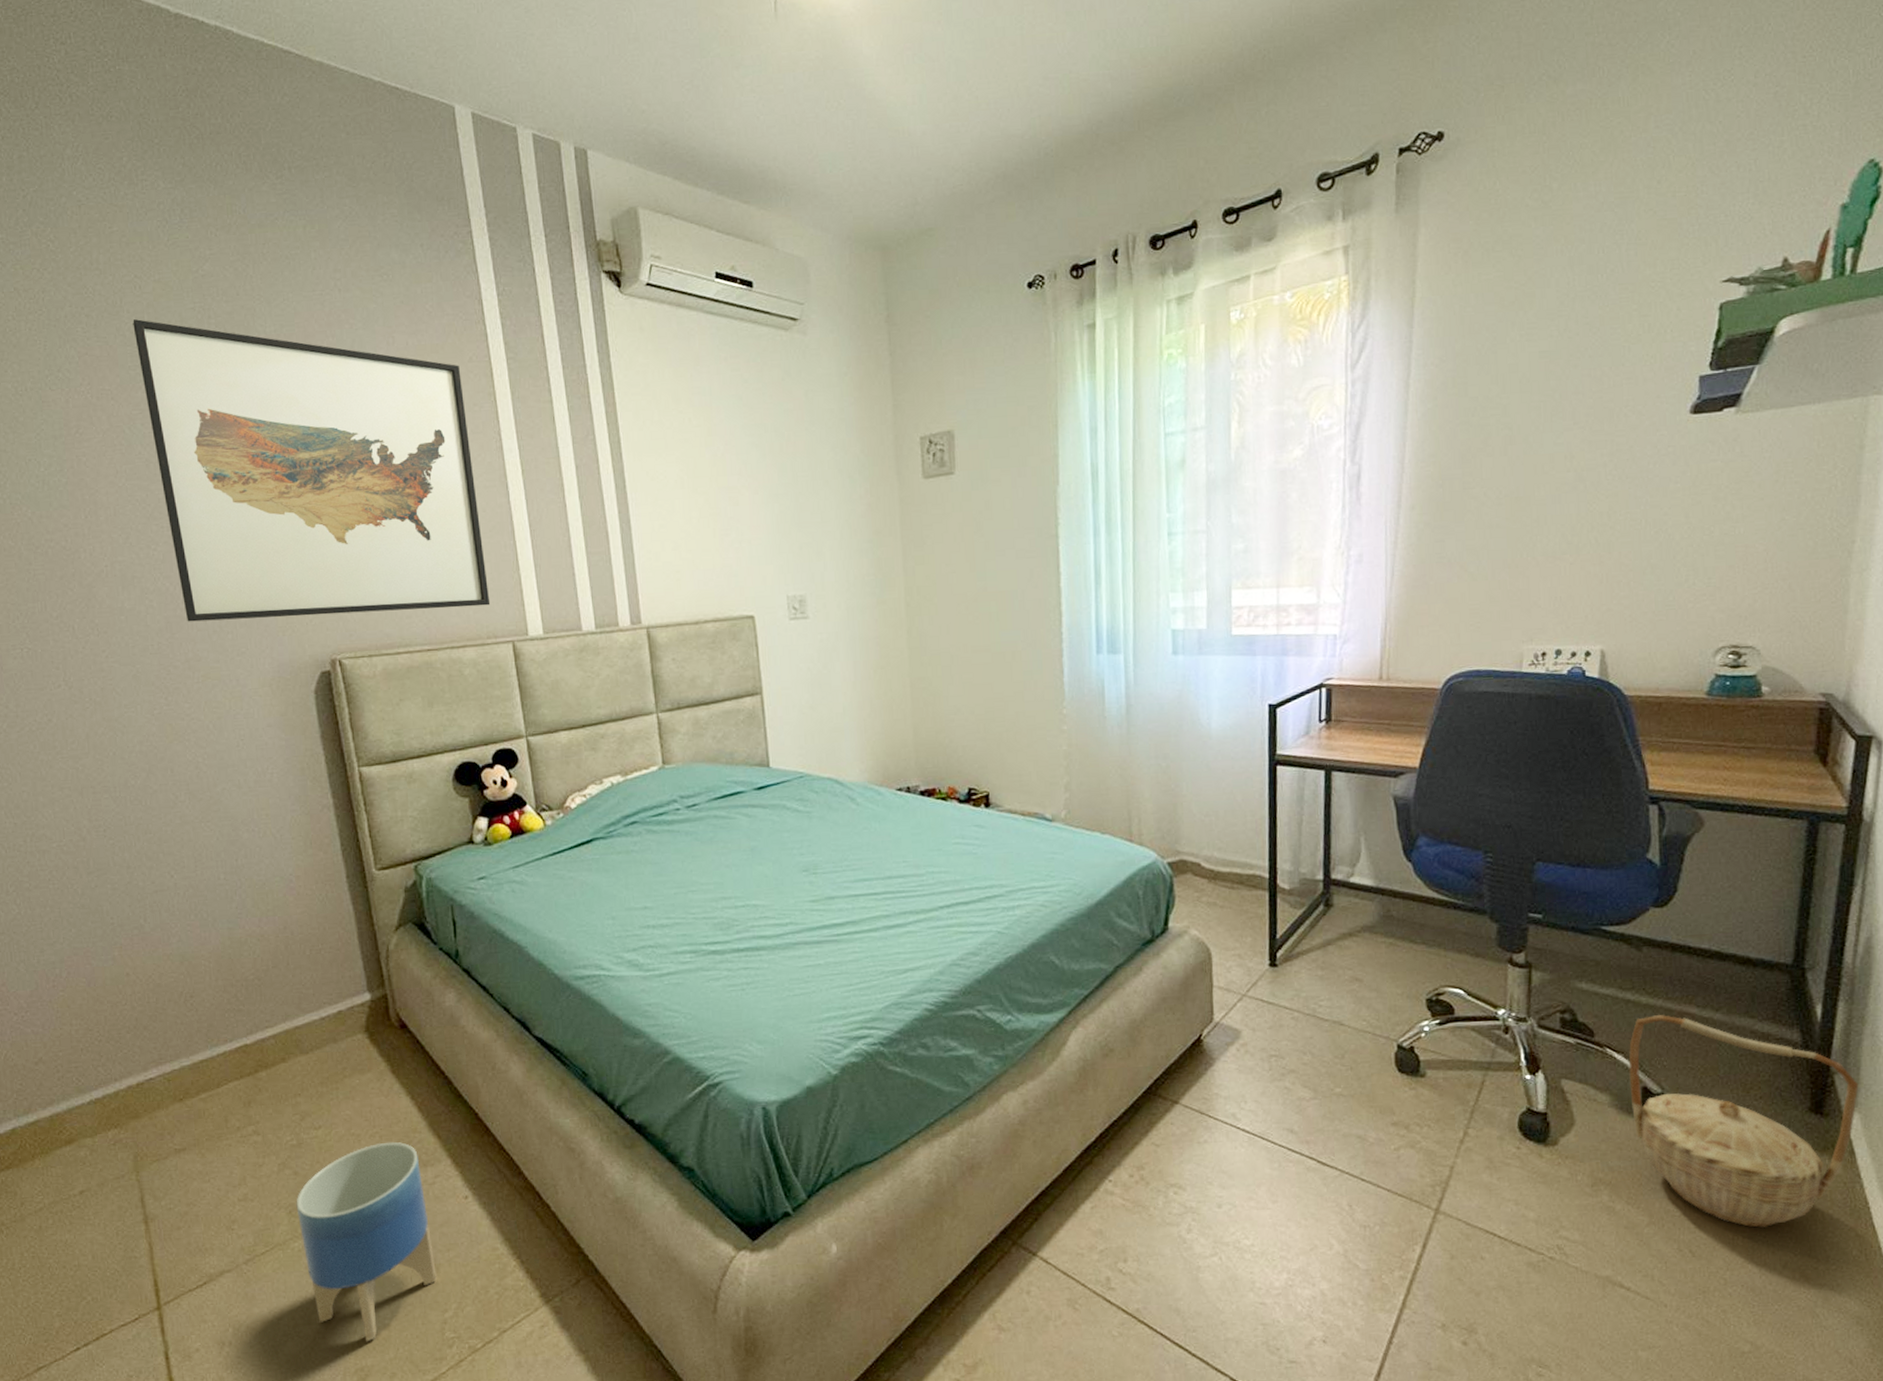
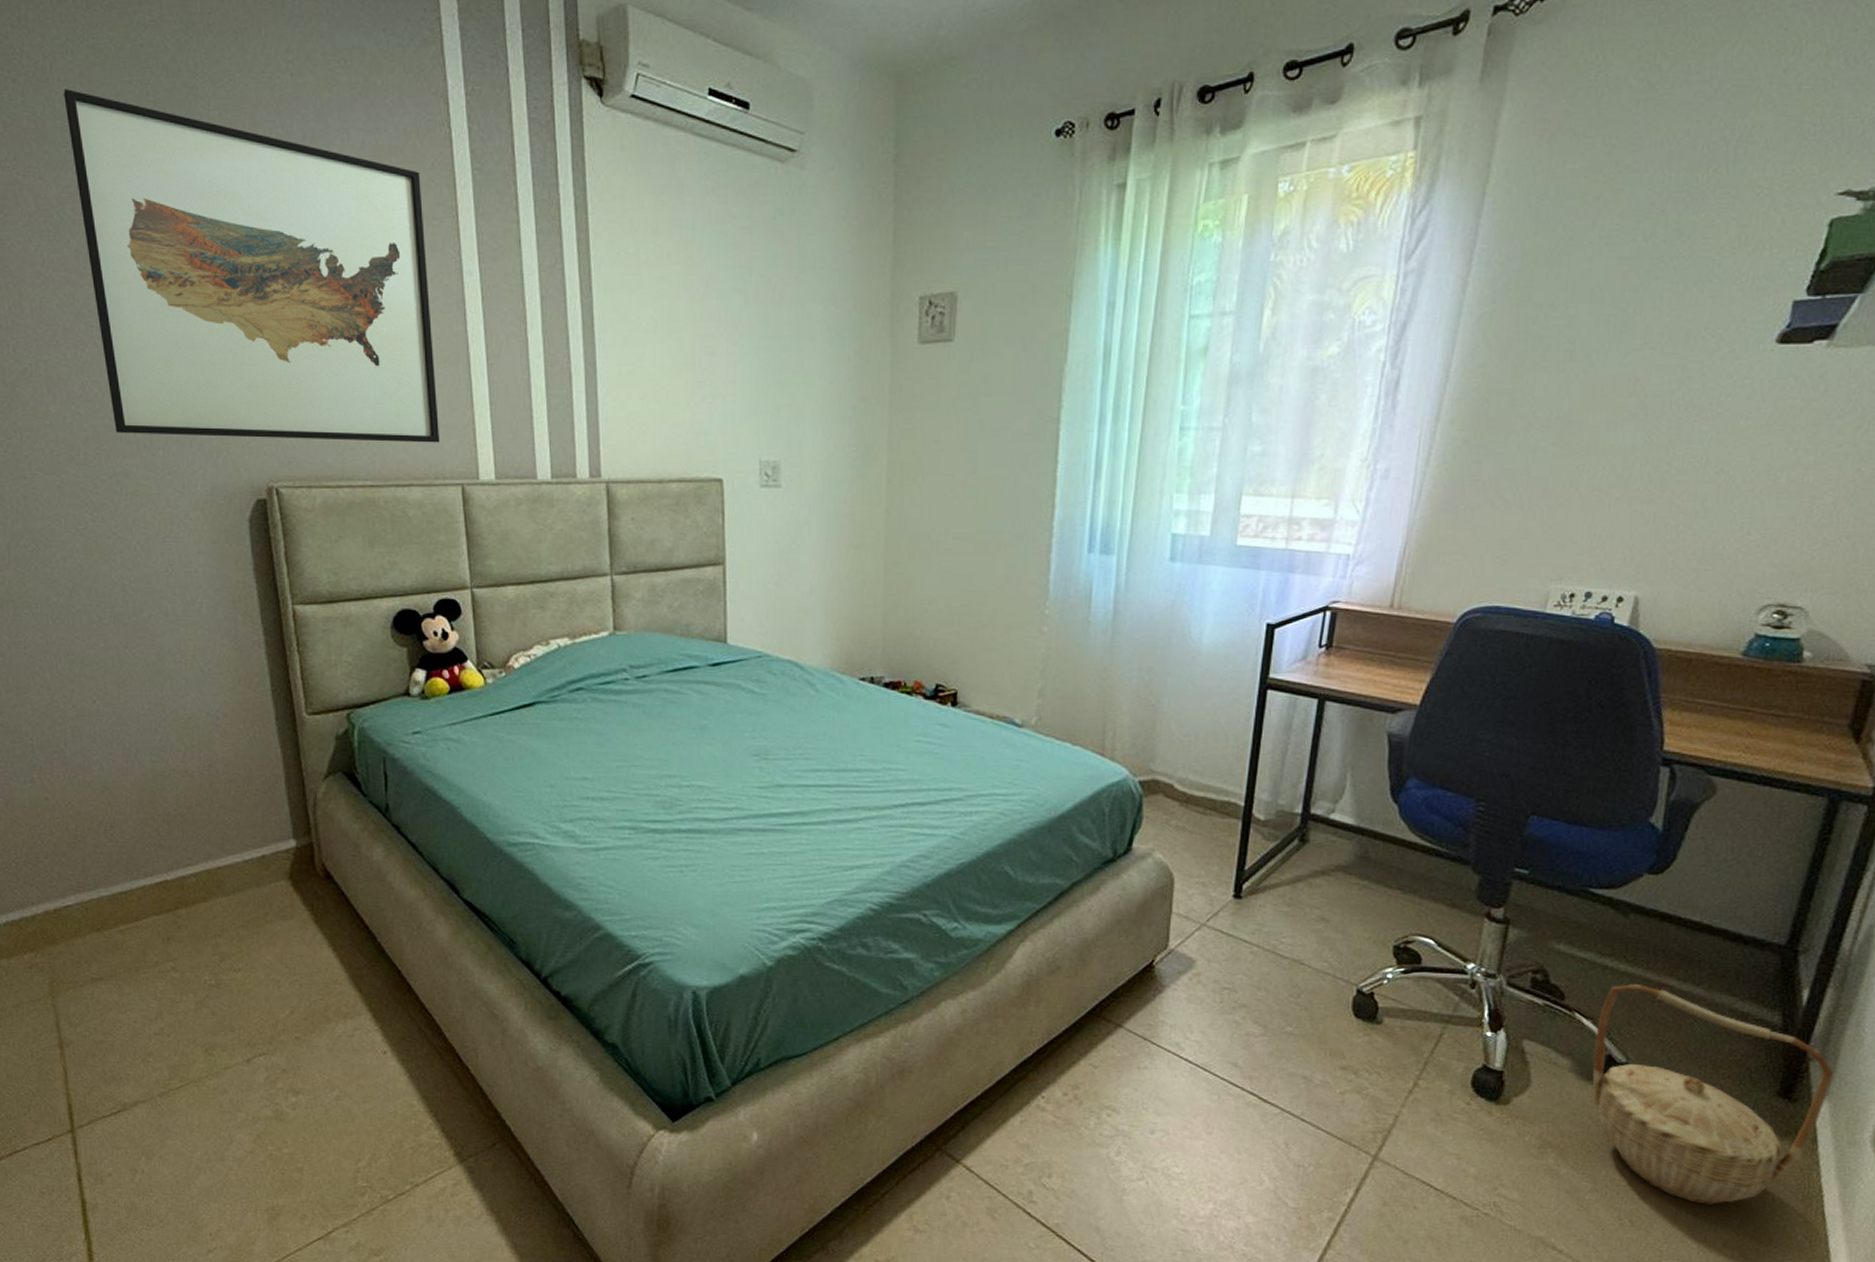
planter: present [296,1141,437,1342] -> none [212,990,352,1183]

